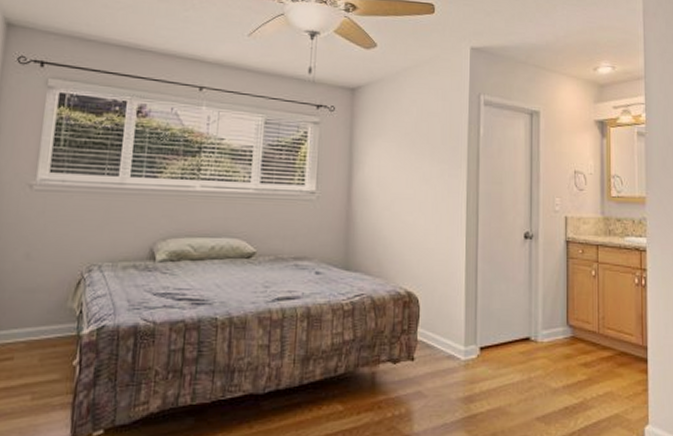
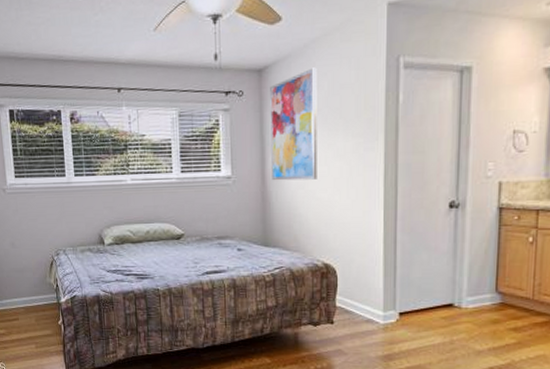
wall art: none [358,93,407,202] -> present [270,67,317,181]

